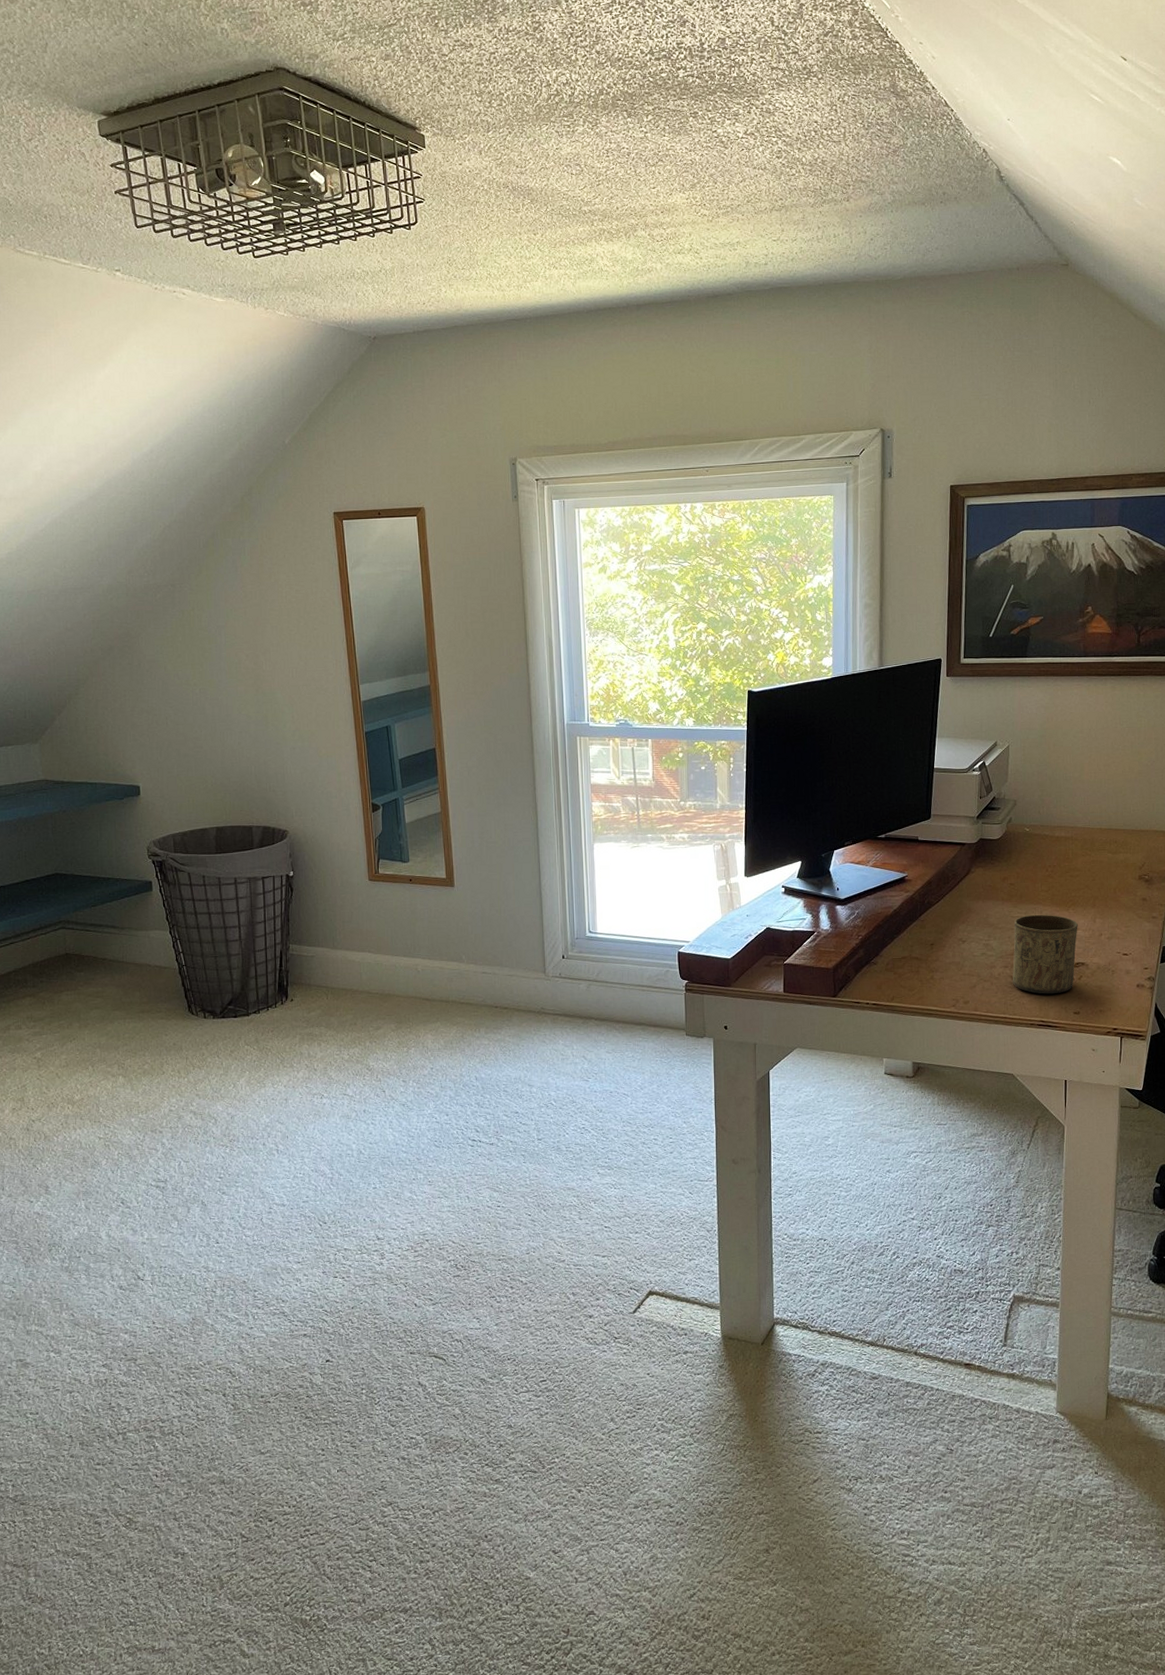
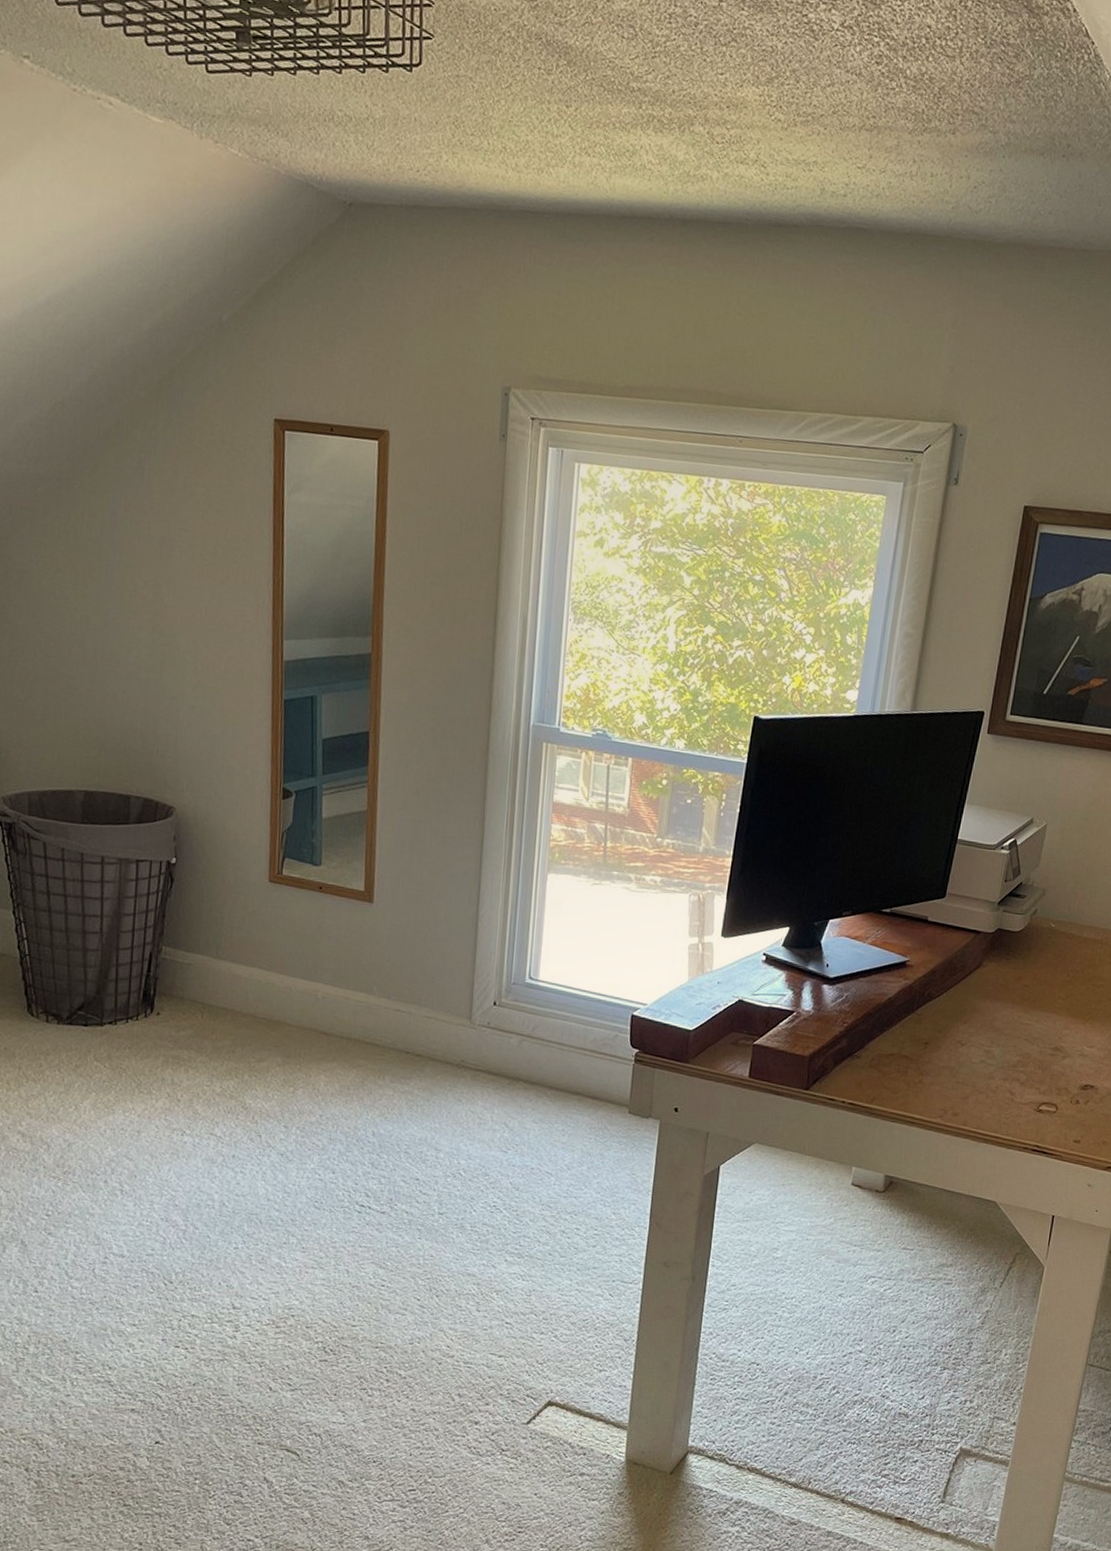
cup: present [1012,914,1078,994] -> none [1010,1024,1094,1117]

